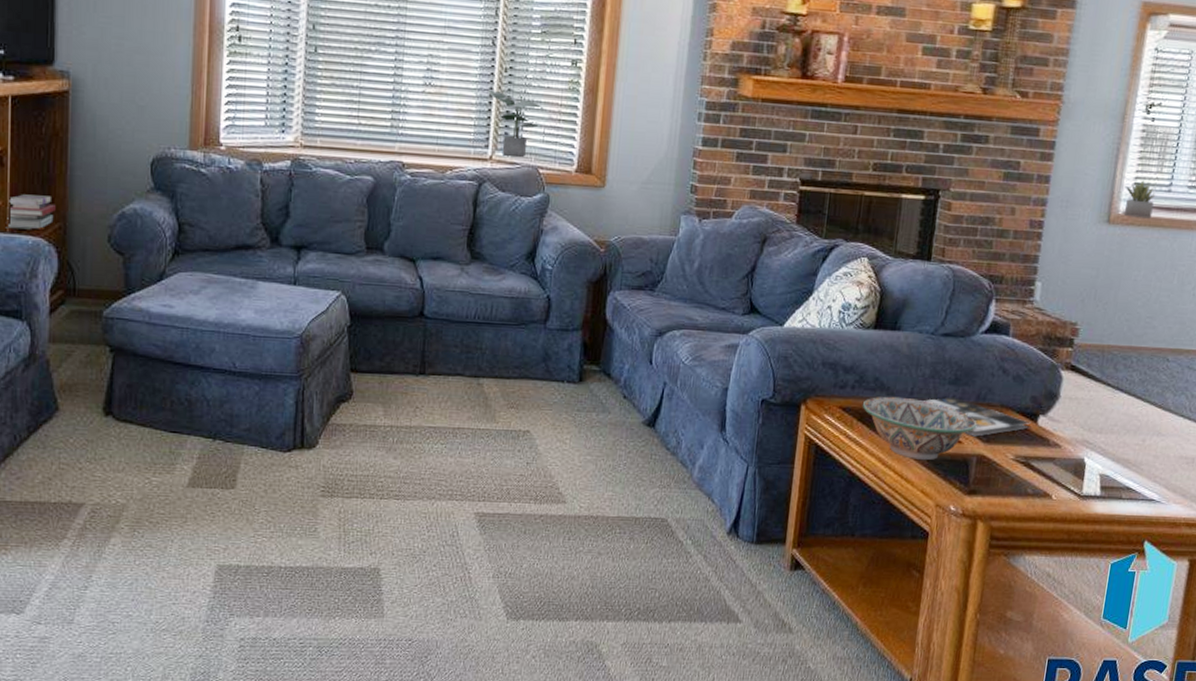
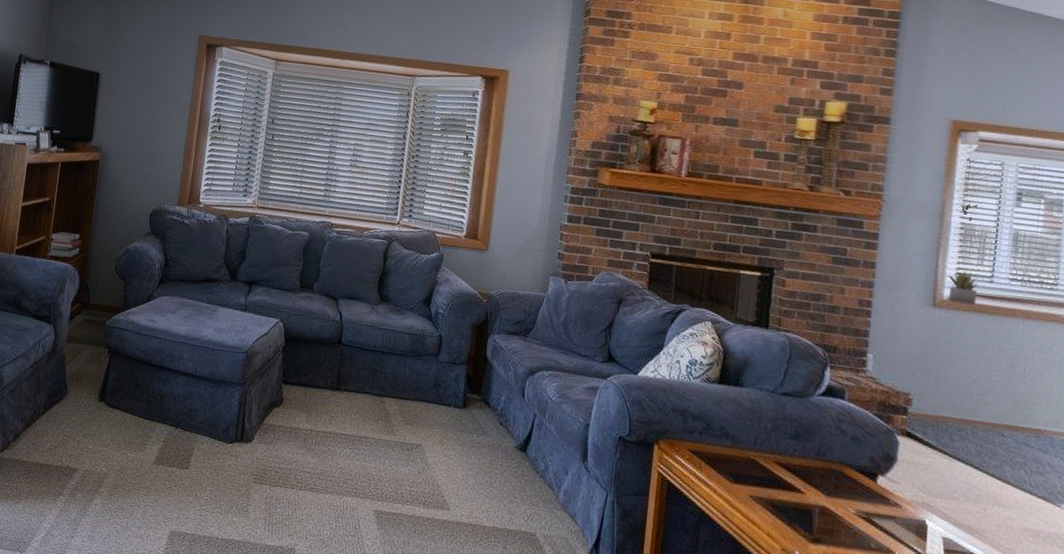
potted plant: present [488,91,544,158] -> none [399,172,441,225]
decorative bowl: present [862,396,977,460] -> none [709,443,818,507]
magazine: present [924,396,1031,437] -> none [766,450,870,489]

